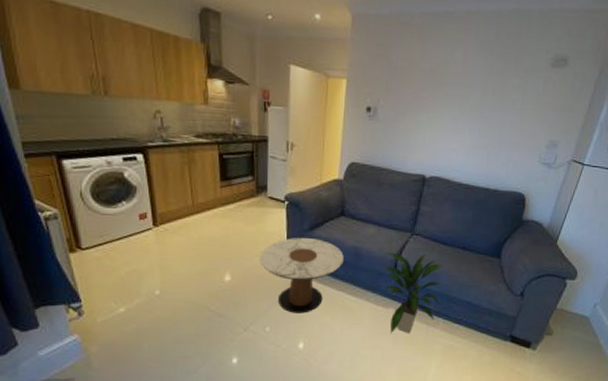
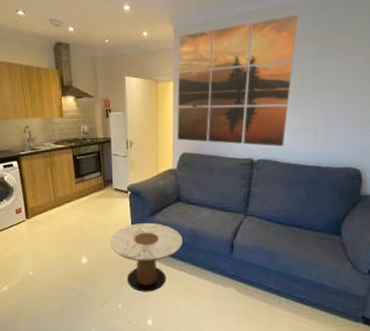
wall art: none [346,24,484,165] -> present [177,14,298,147]
indoor plant: present [381,252,444,334] -> none [218,233,282,313]

